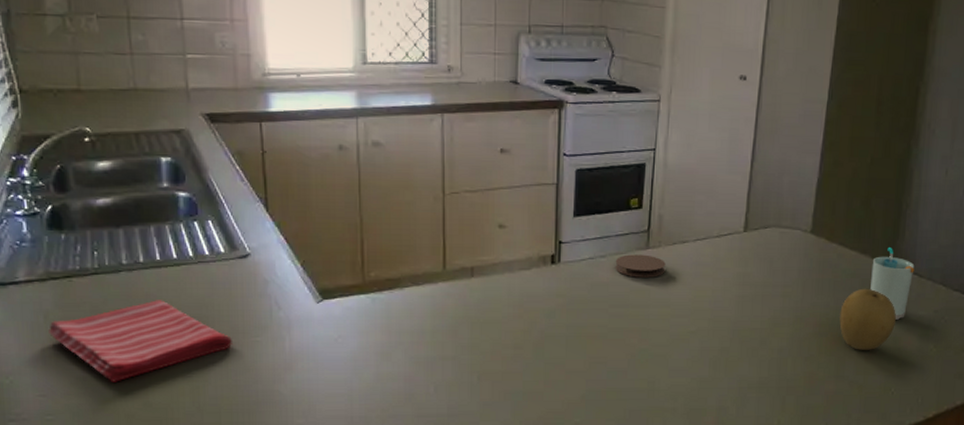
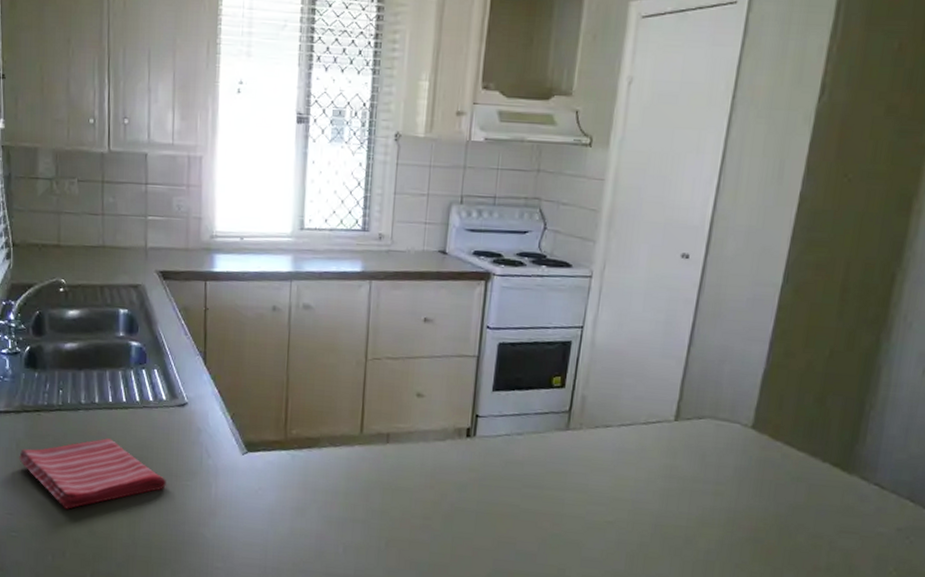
coaster: present [615,254,666,278] -> none [531,434,586,461]
fruit: present [839,288,896,350] -> none [779,494,849,565]
cup: present [870,246,915,320] -> none [819,450,876,534]

